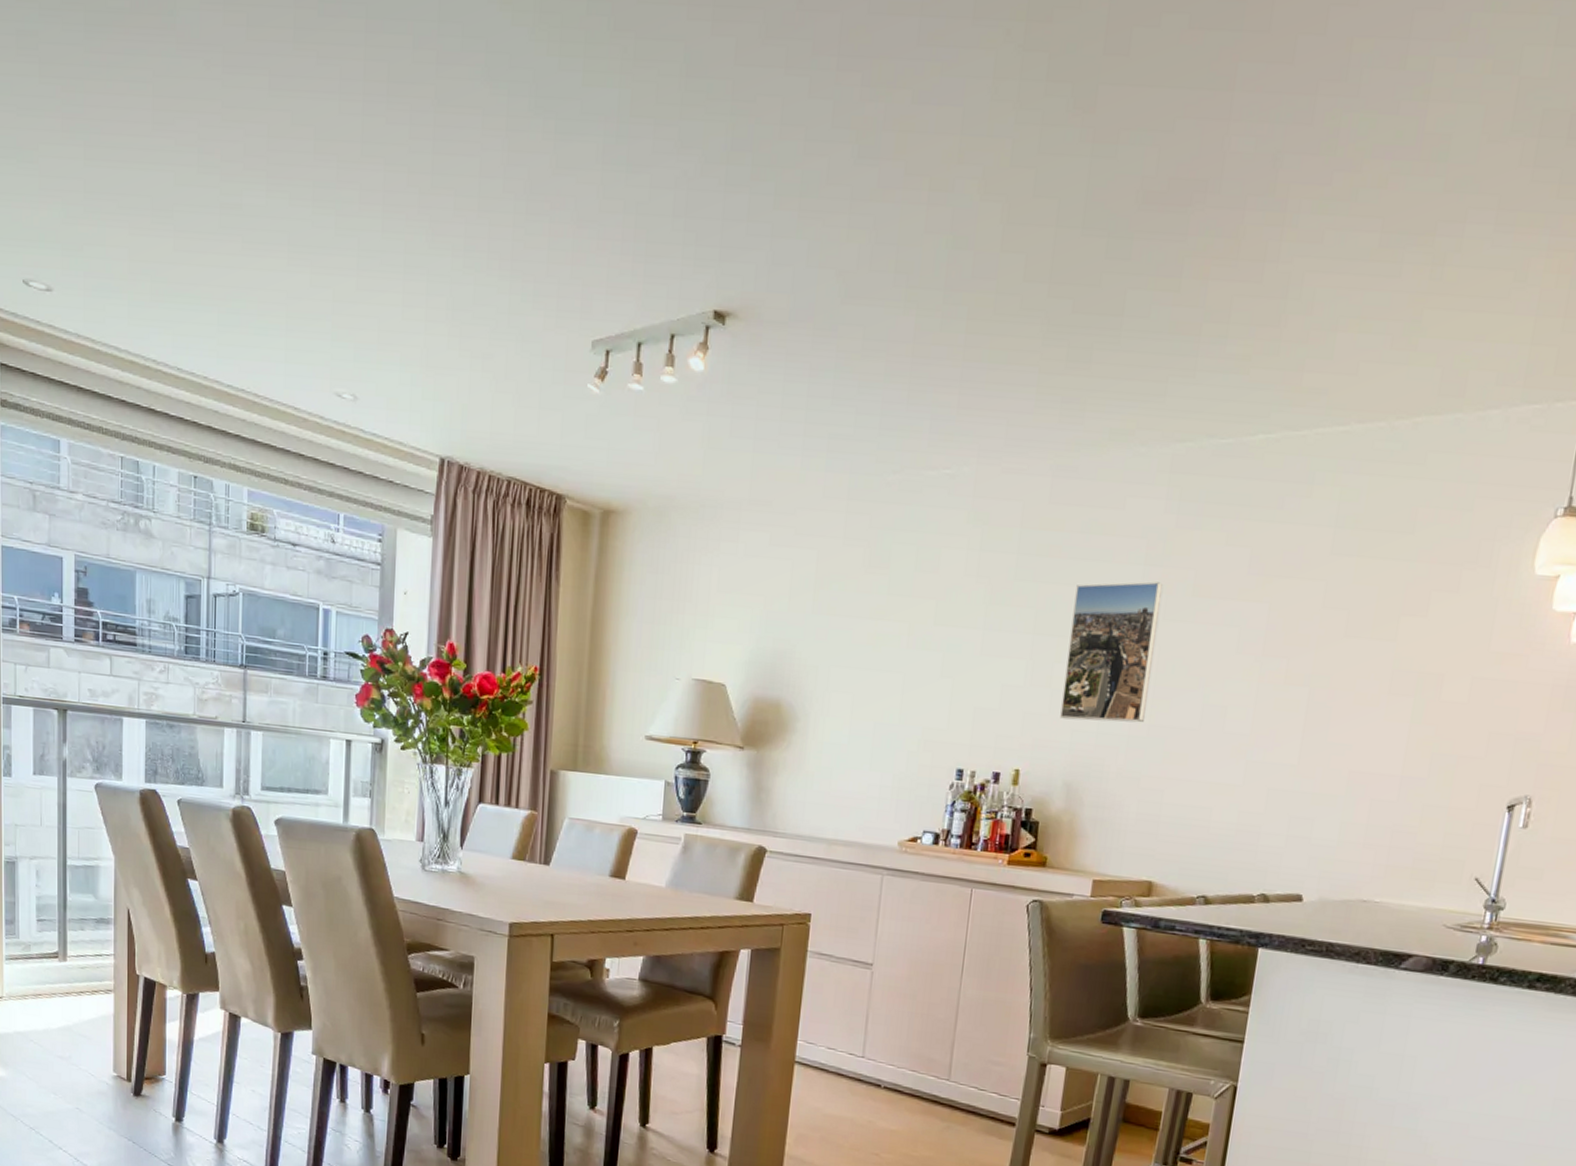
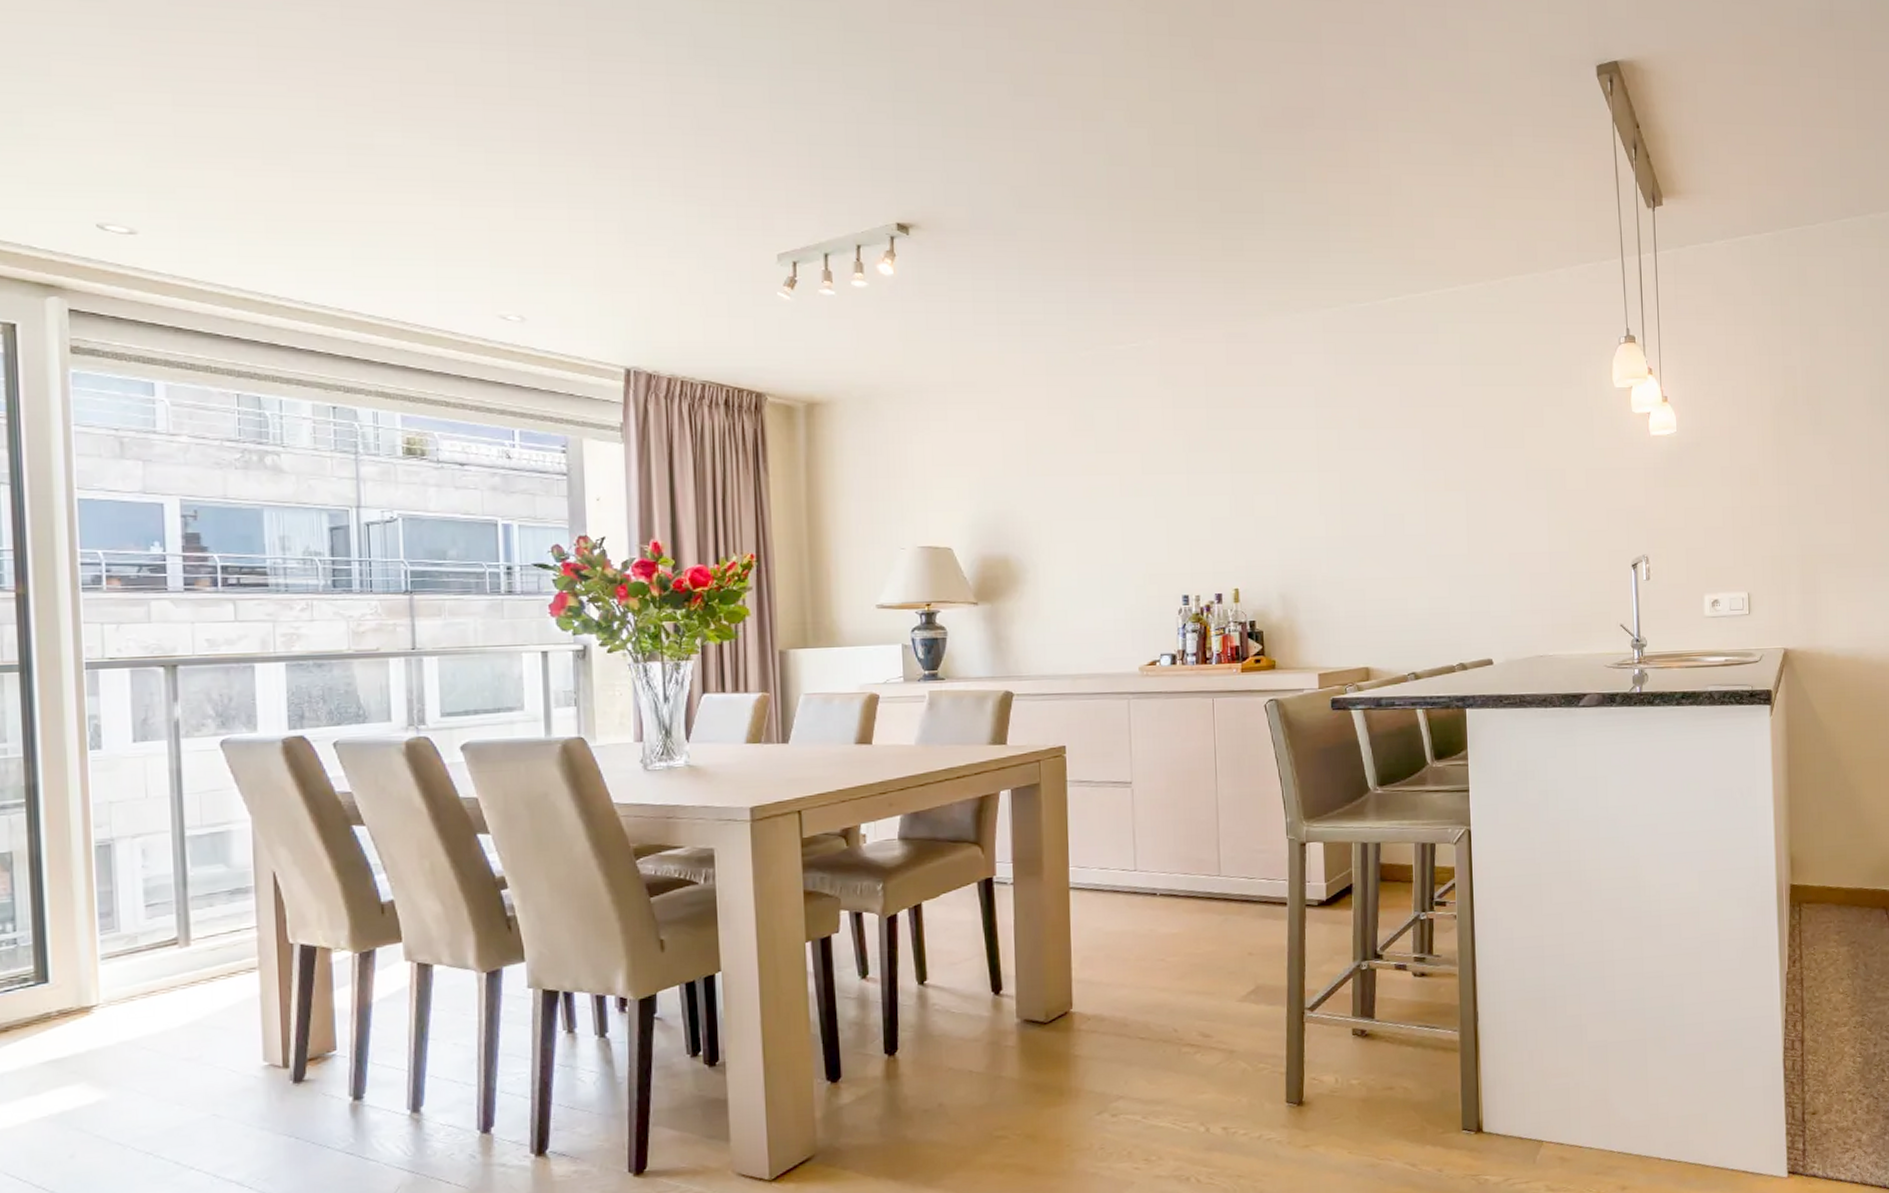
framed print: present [1060,581,1164,723] -> none [1262,420,1338,541]

